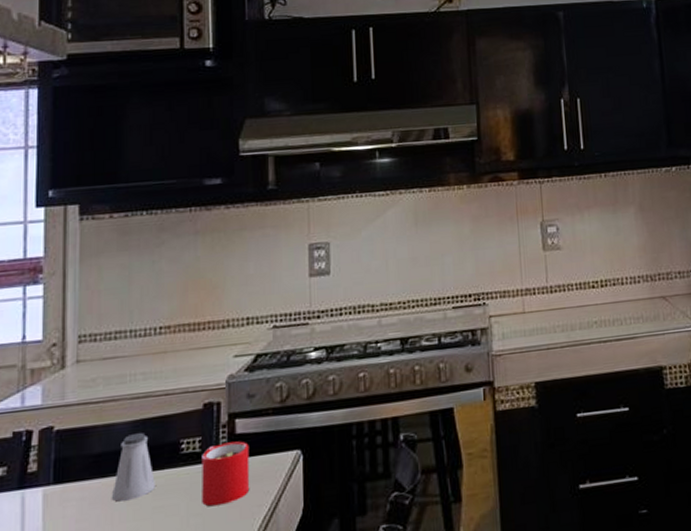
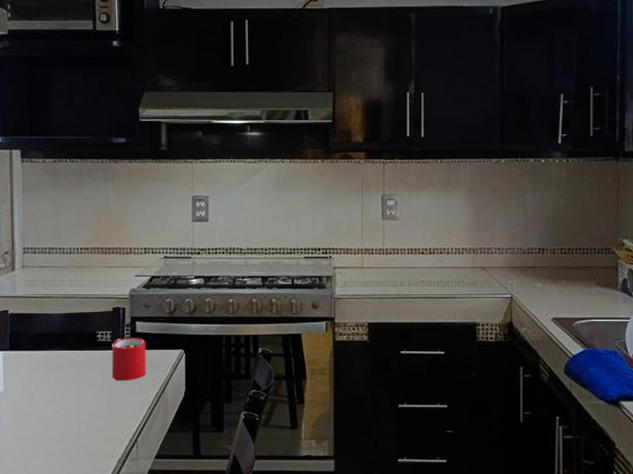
saltshaker: present [112,433,155,502] -> none [50,323,79,368]

